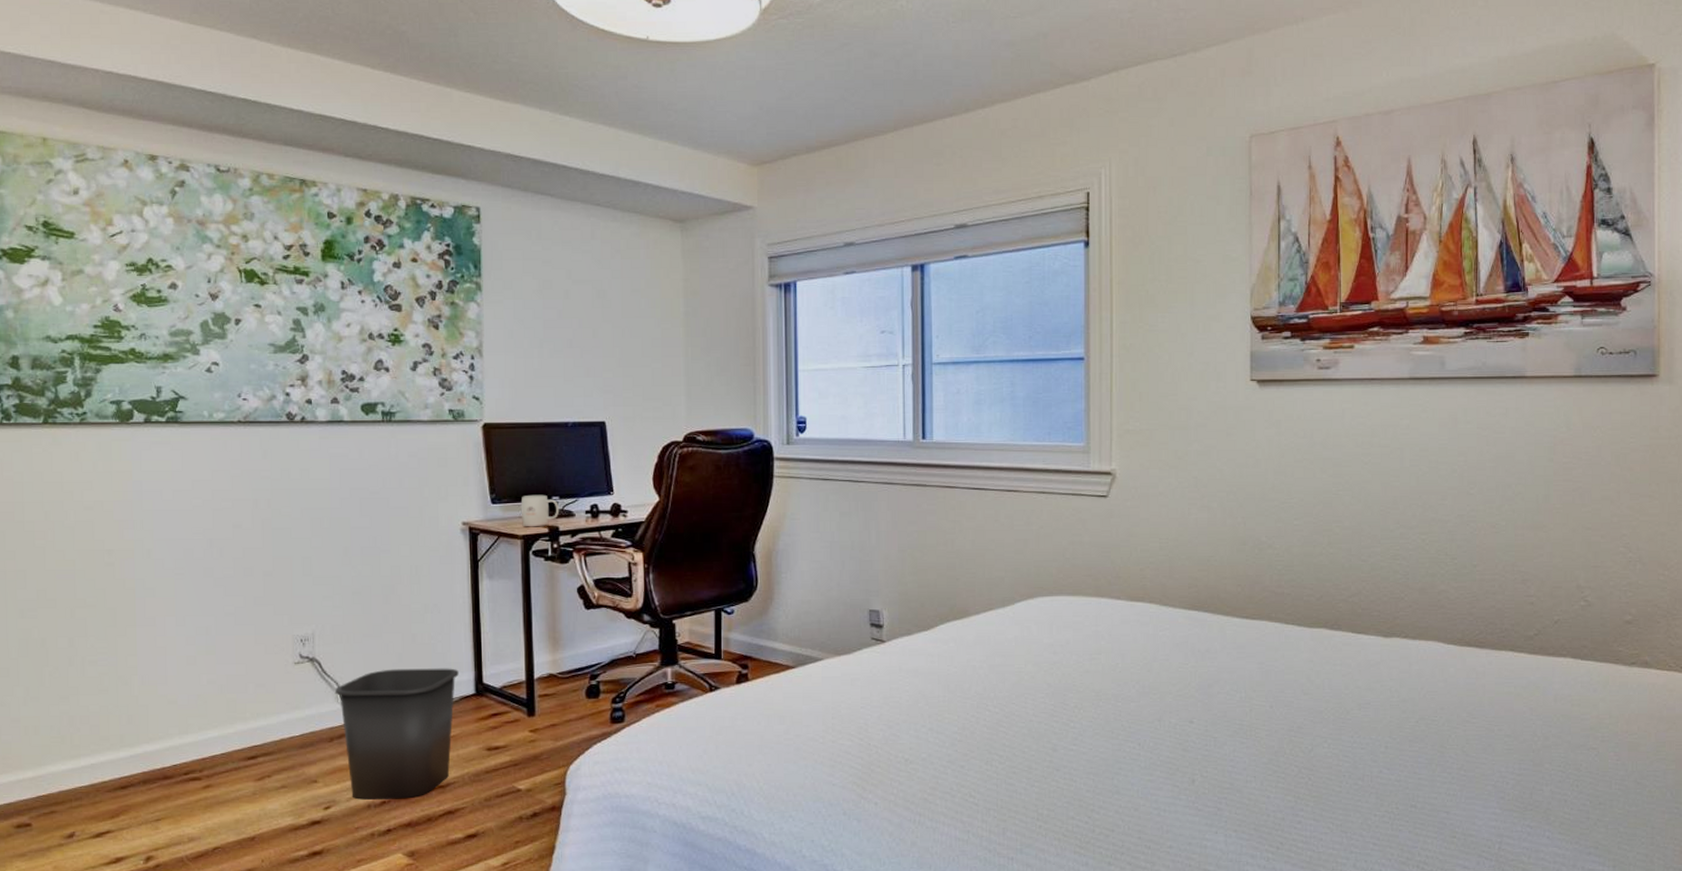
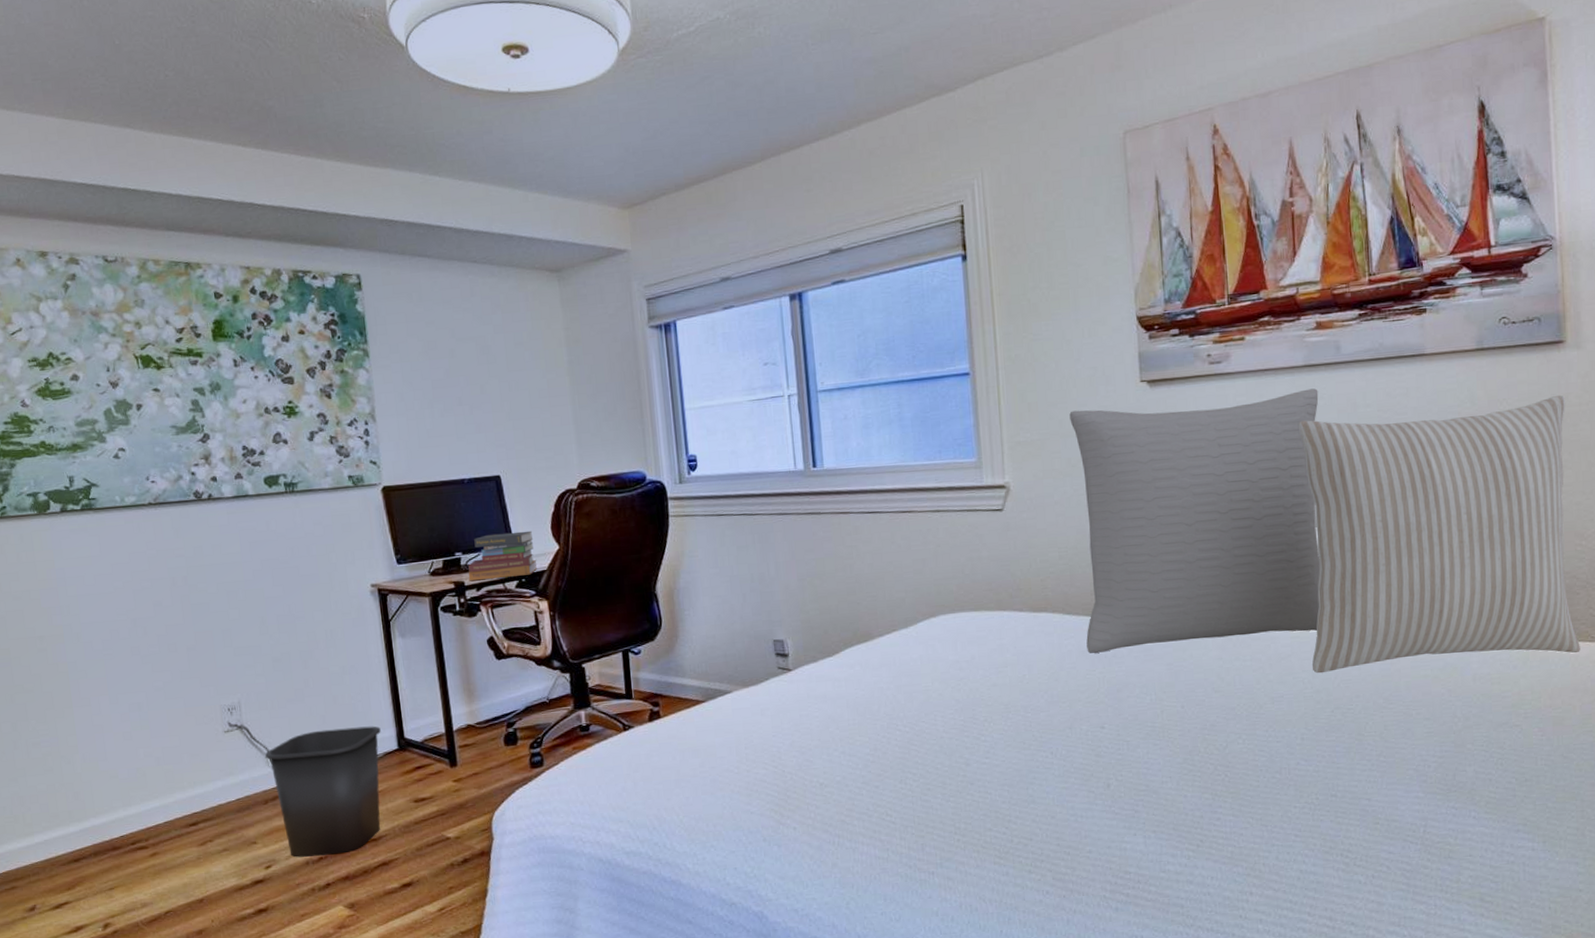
mug: present [520,494,560,527] -> none [425,551,464,585]
books: none [564,480,636,527] -> present [468,530,538,581]
pillow: none [1179,401,1422,646] -> present [1069,388,1321,653]
pillow: none [1400,427,1658,683] -> present [1298,394,1580,674]

